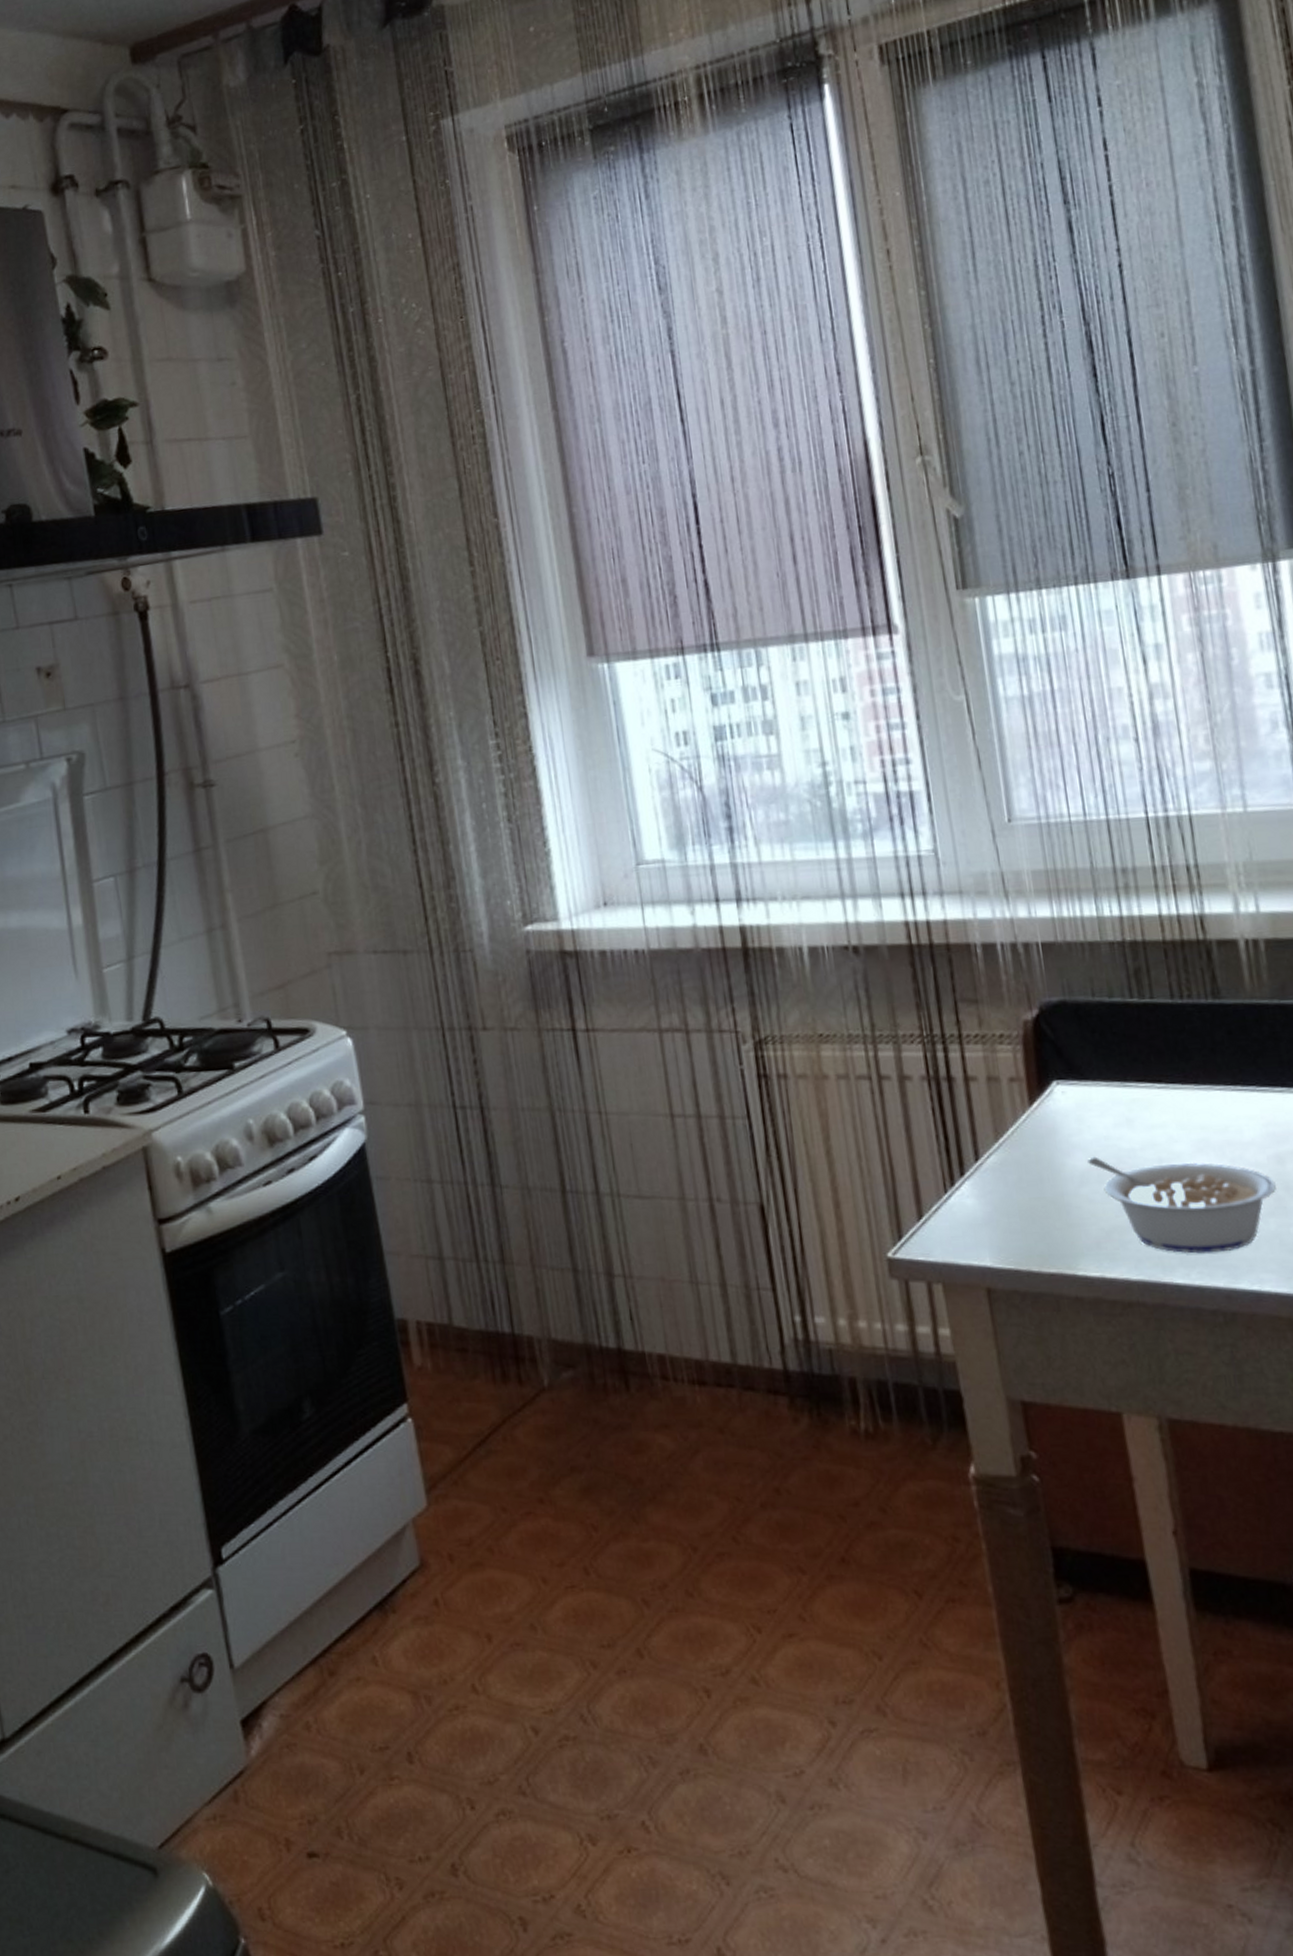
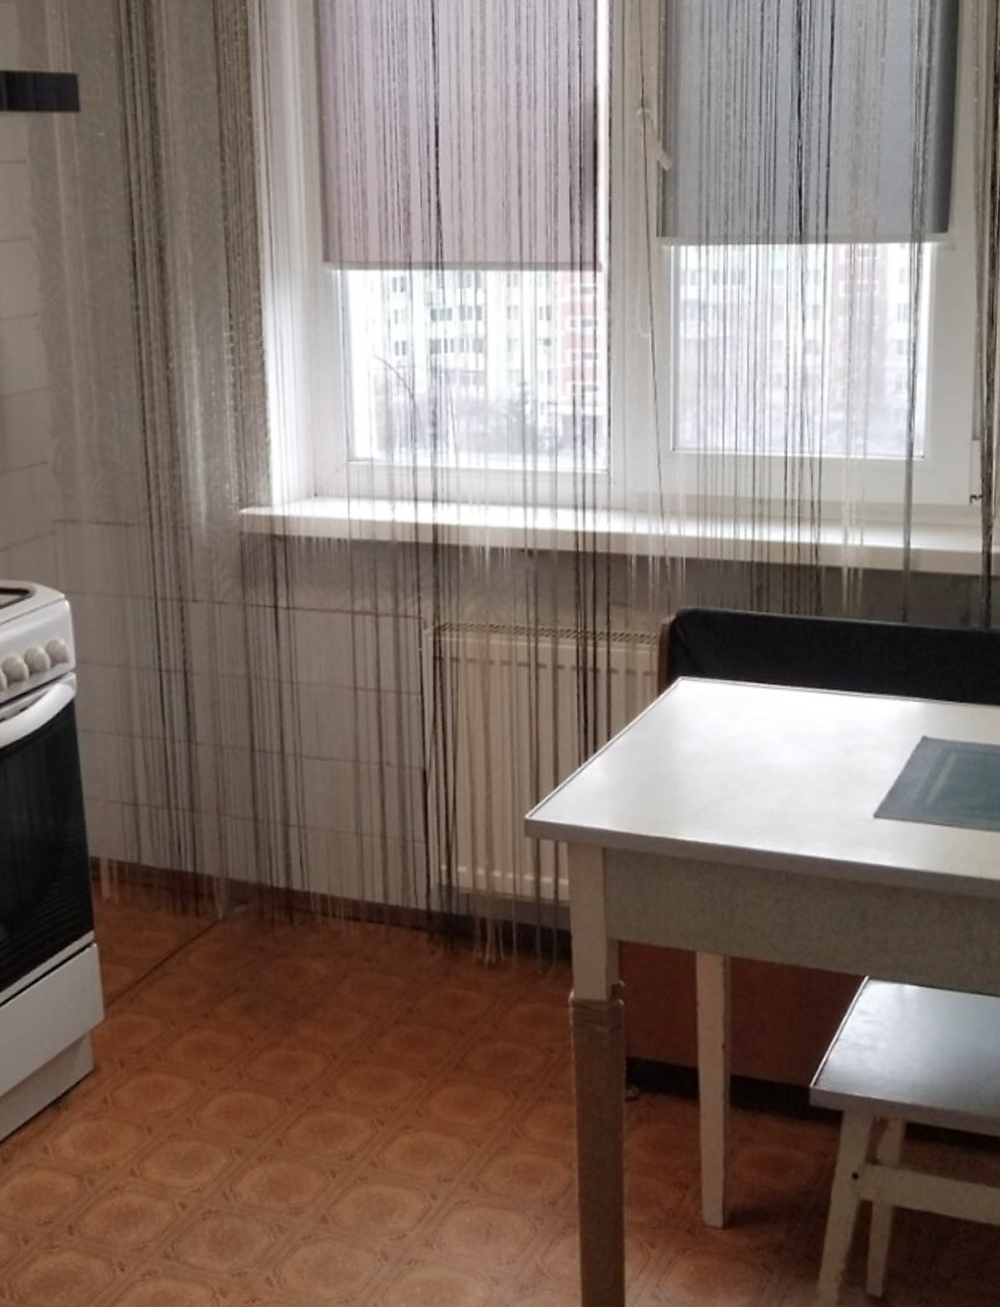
legume: present [1087,1156,1276,1254] -> none [698,742,841,825]

